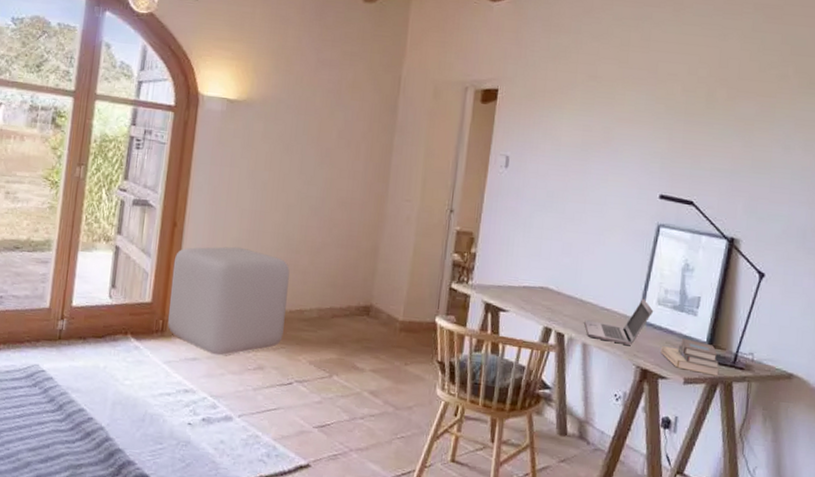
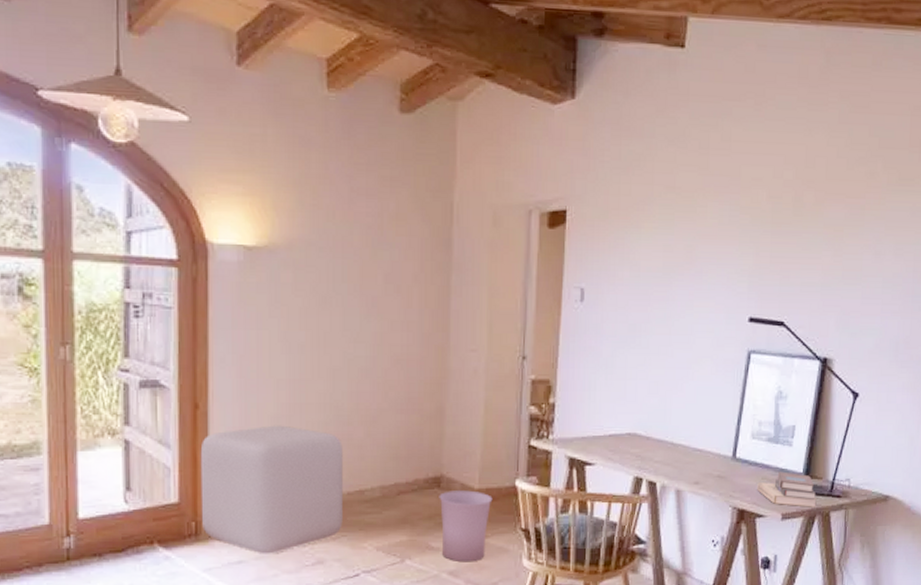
waste bin: none [366,319,414,385] -> present [439,490,493,561]
laptop: present [584,298,654,345] -> none [677,433,748,486]

